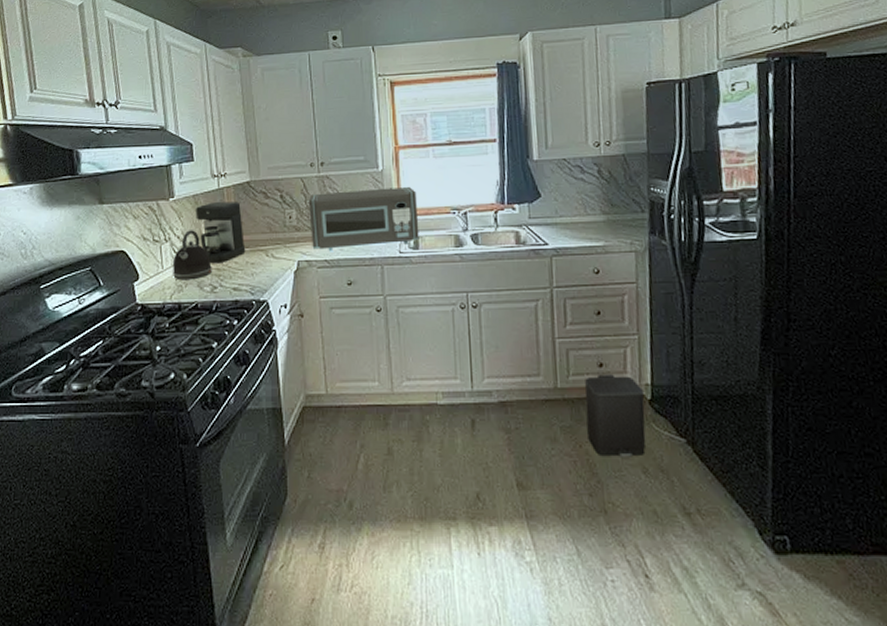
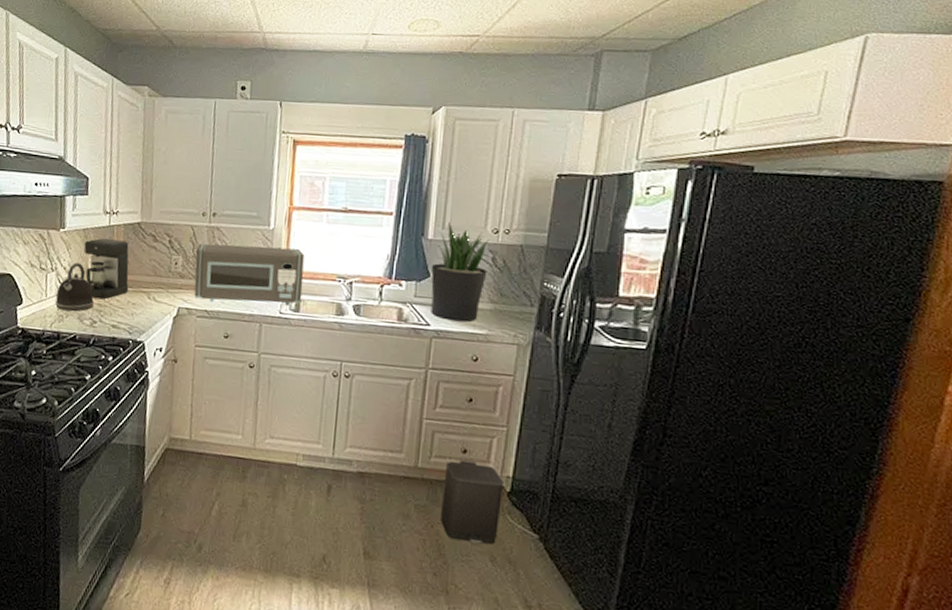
planter: none [540,142,596,237] -> present [431,222,490,323]

